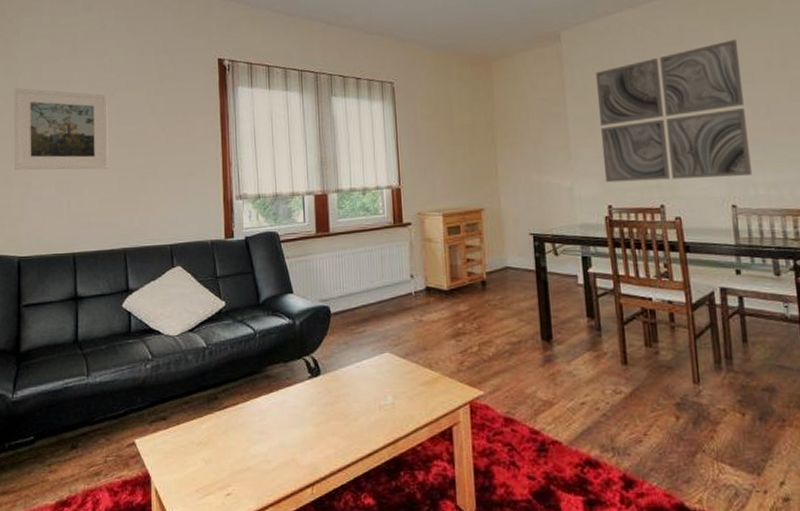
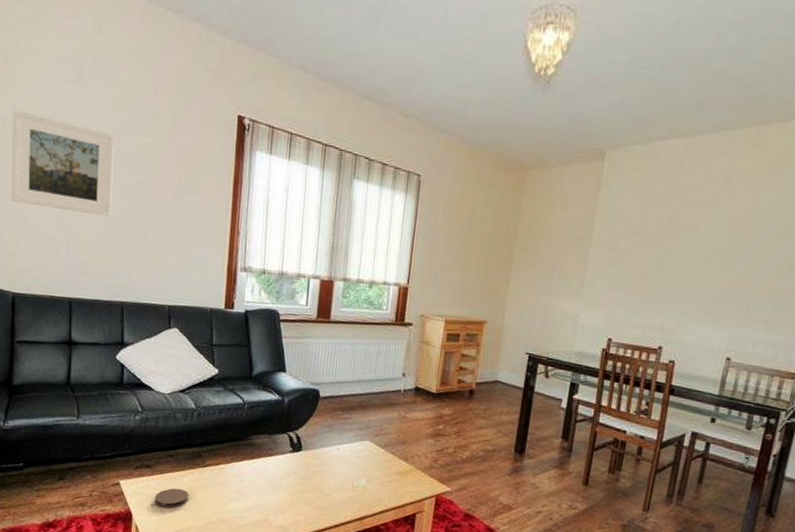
coaster: none [172,438,208,464] -> present [154,488,189,509]
wall art: present [596,39,752,183] -> none [611,190,784,332]

